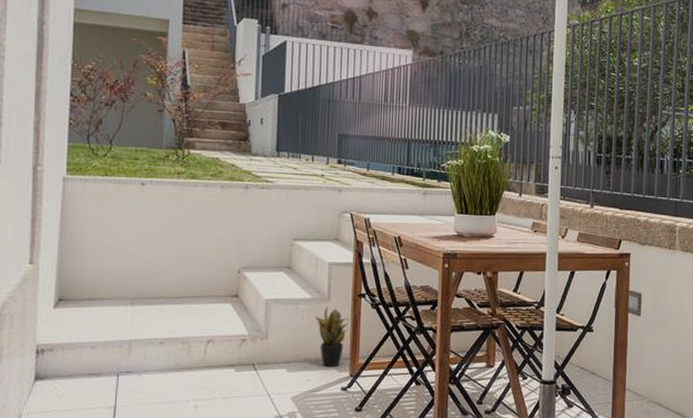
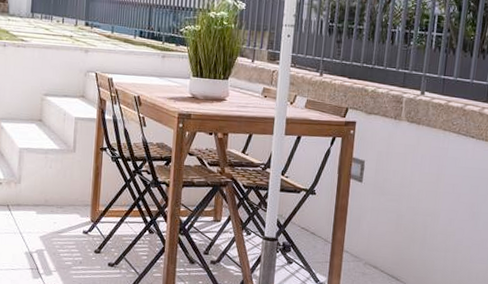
potted plant: present [316,307,350,367] -> none [62,158,93,212]

